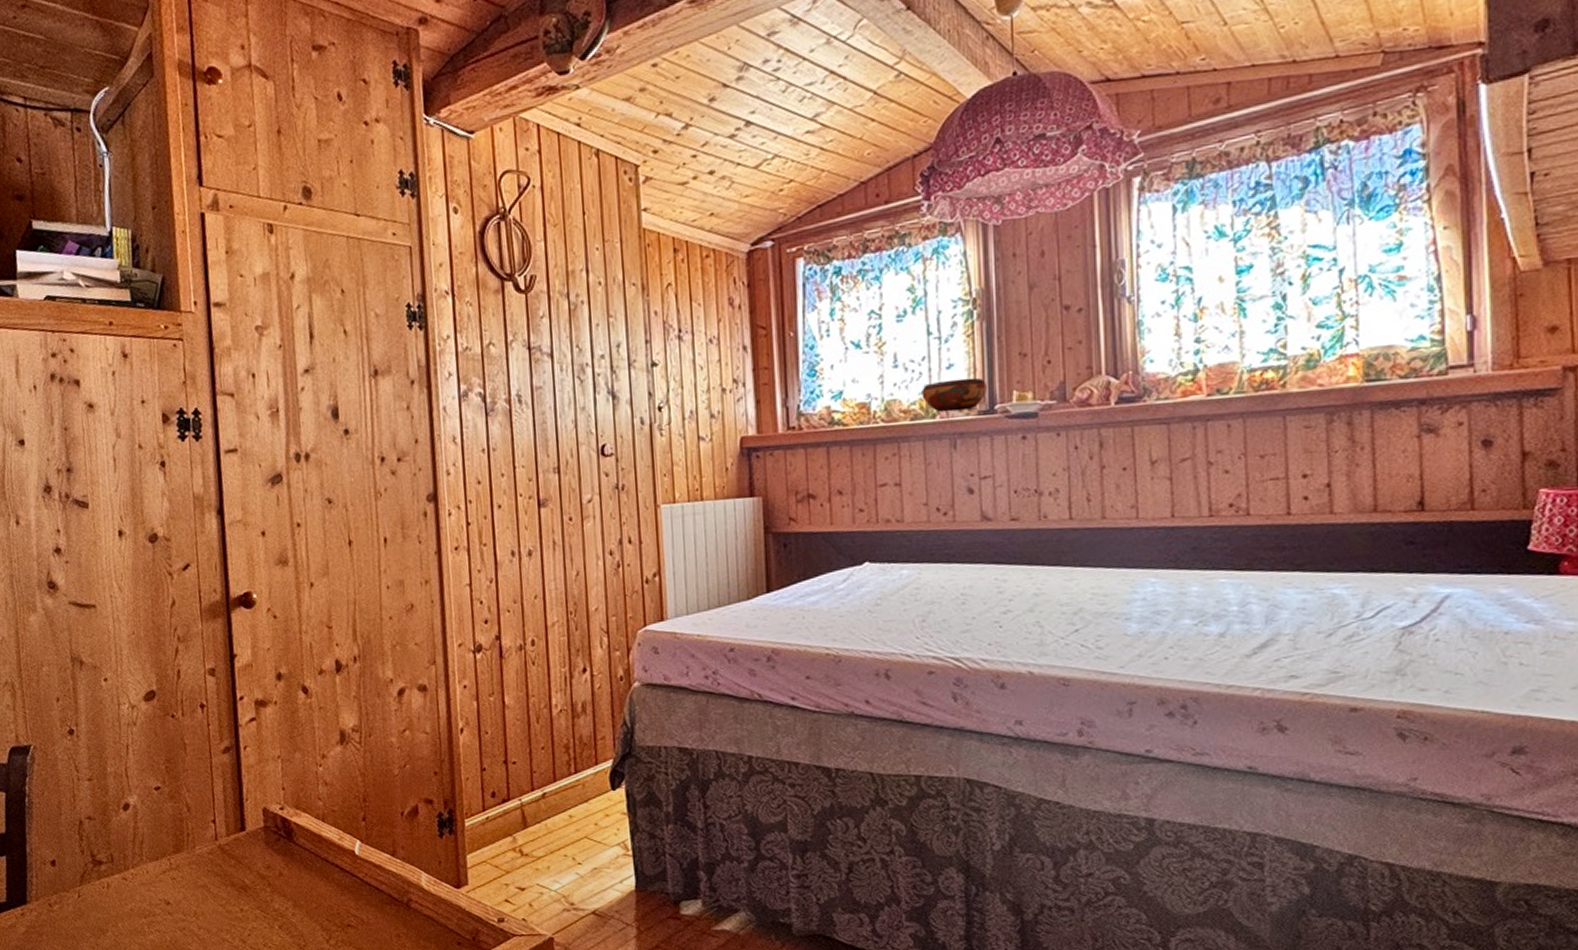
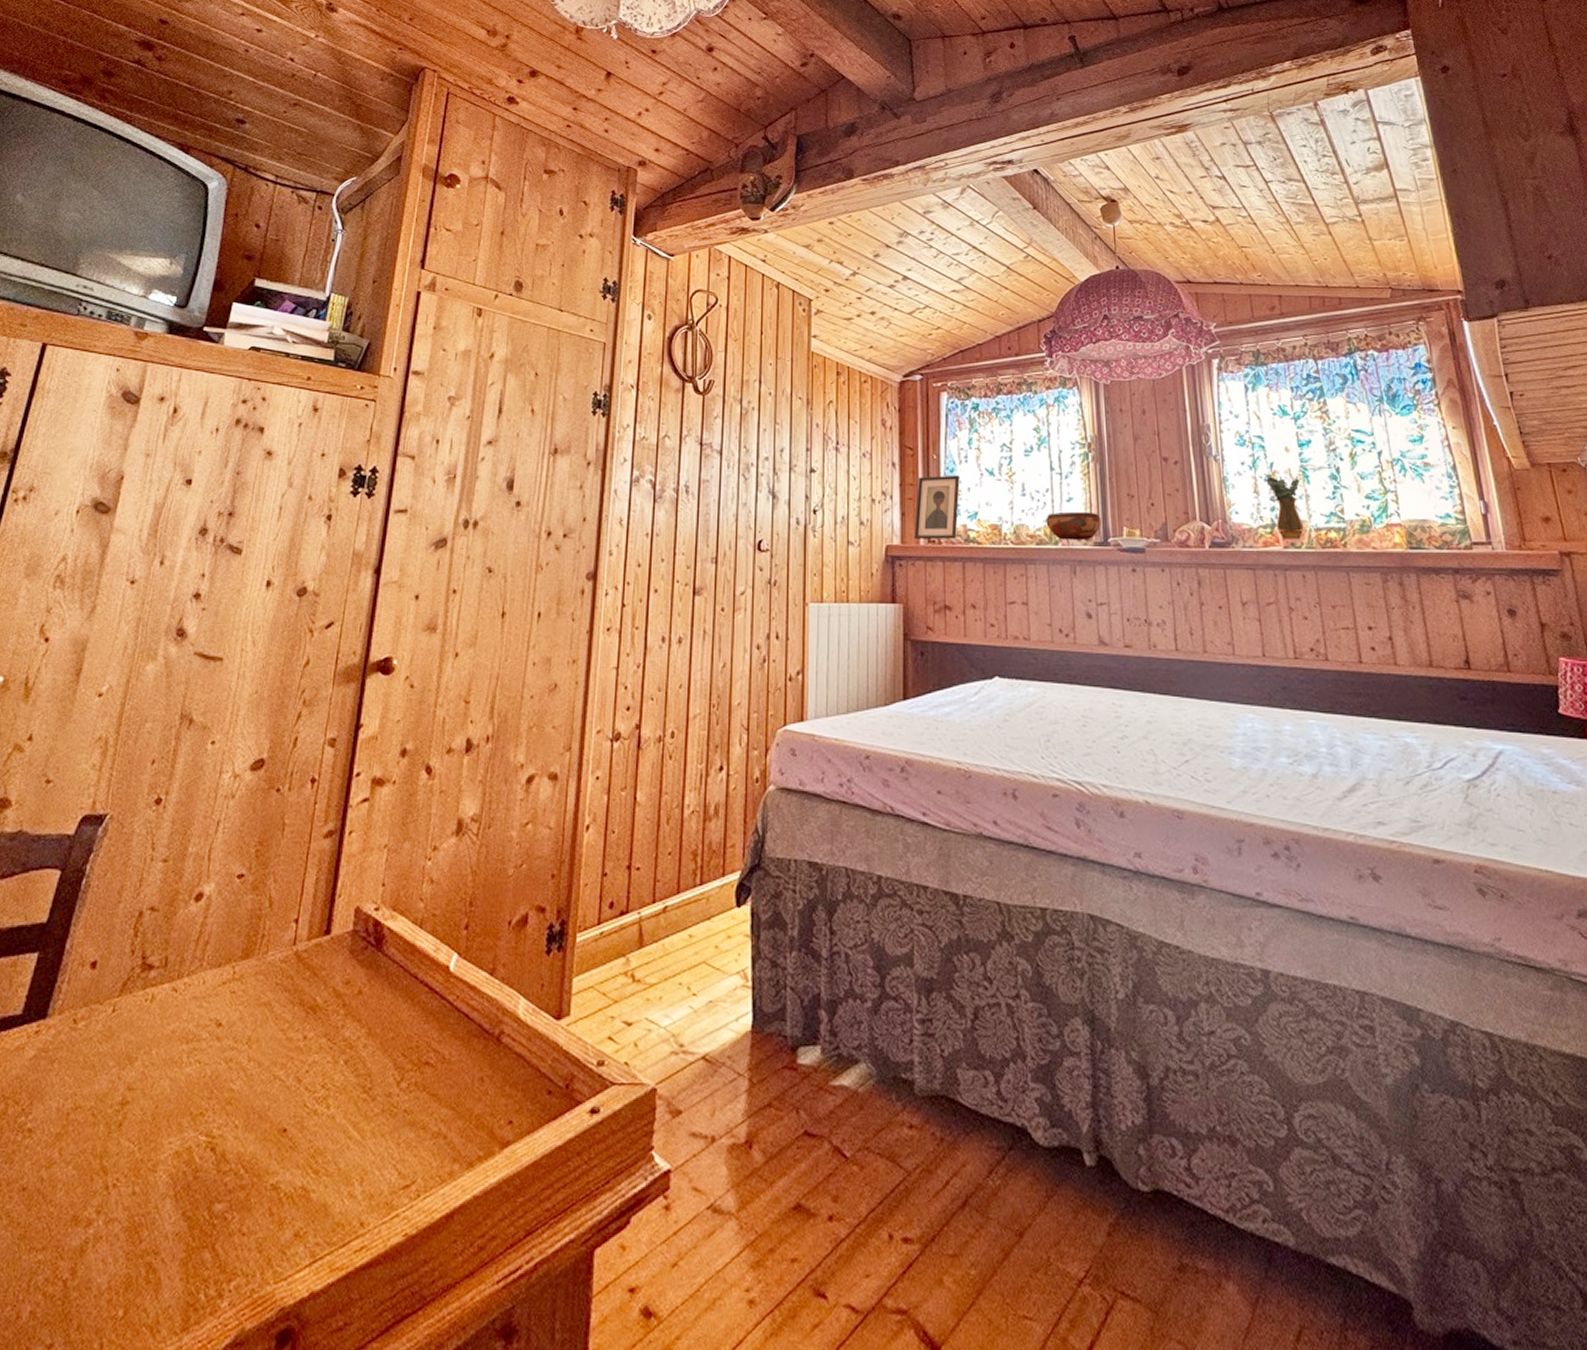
picture frame: none [771,352,822,427] -> present [914,475,960,539]
vase: none [1190,309,1234,386] -> present [1264,474,1304,540]

